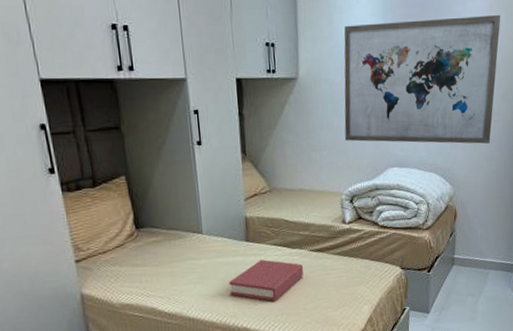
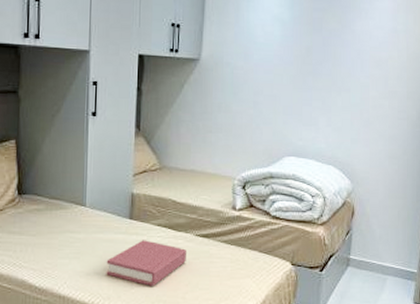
wall art: present [344,14,501,144] -> none [243,13,409,141]

